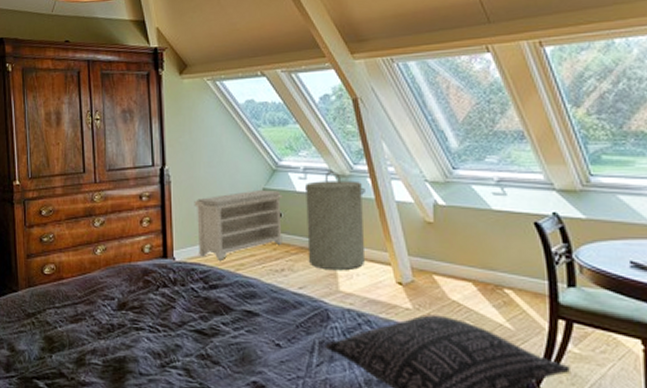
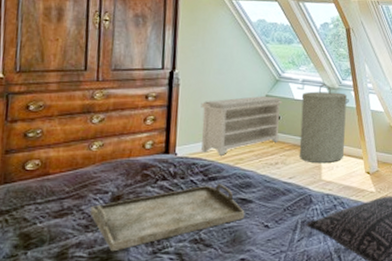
serving tray: none [100,292,252,362] -> present [89,184,245,252]

